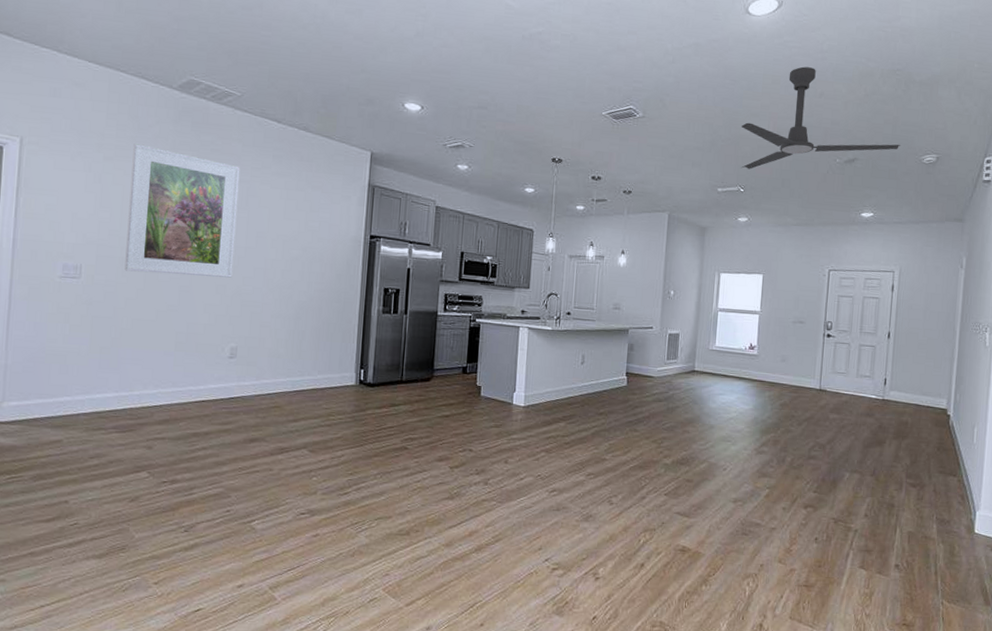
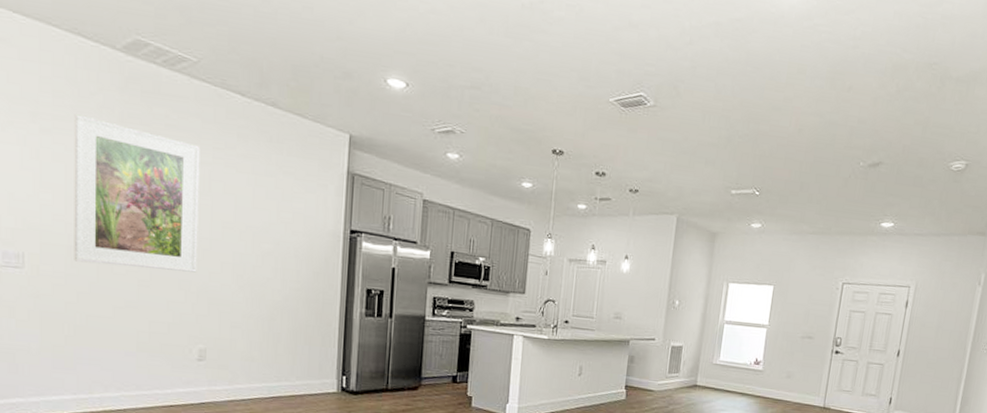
ceiling fan: present [741,66,901,169] -> none [757,55,929,170]

